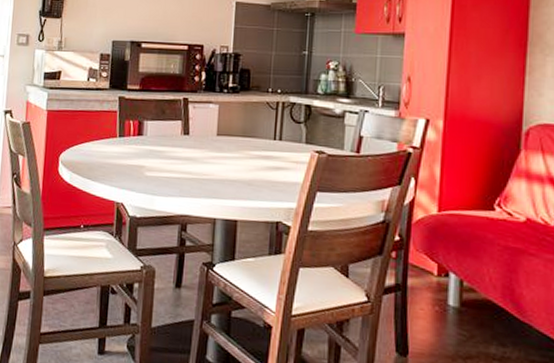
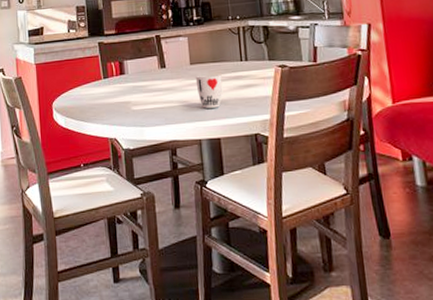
cup: none [220,149,250,187] -> present [195,74,223,109]

